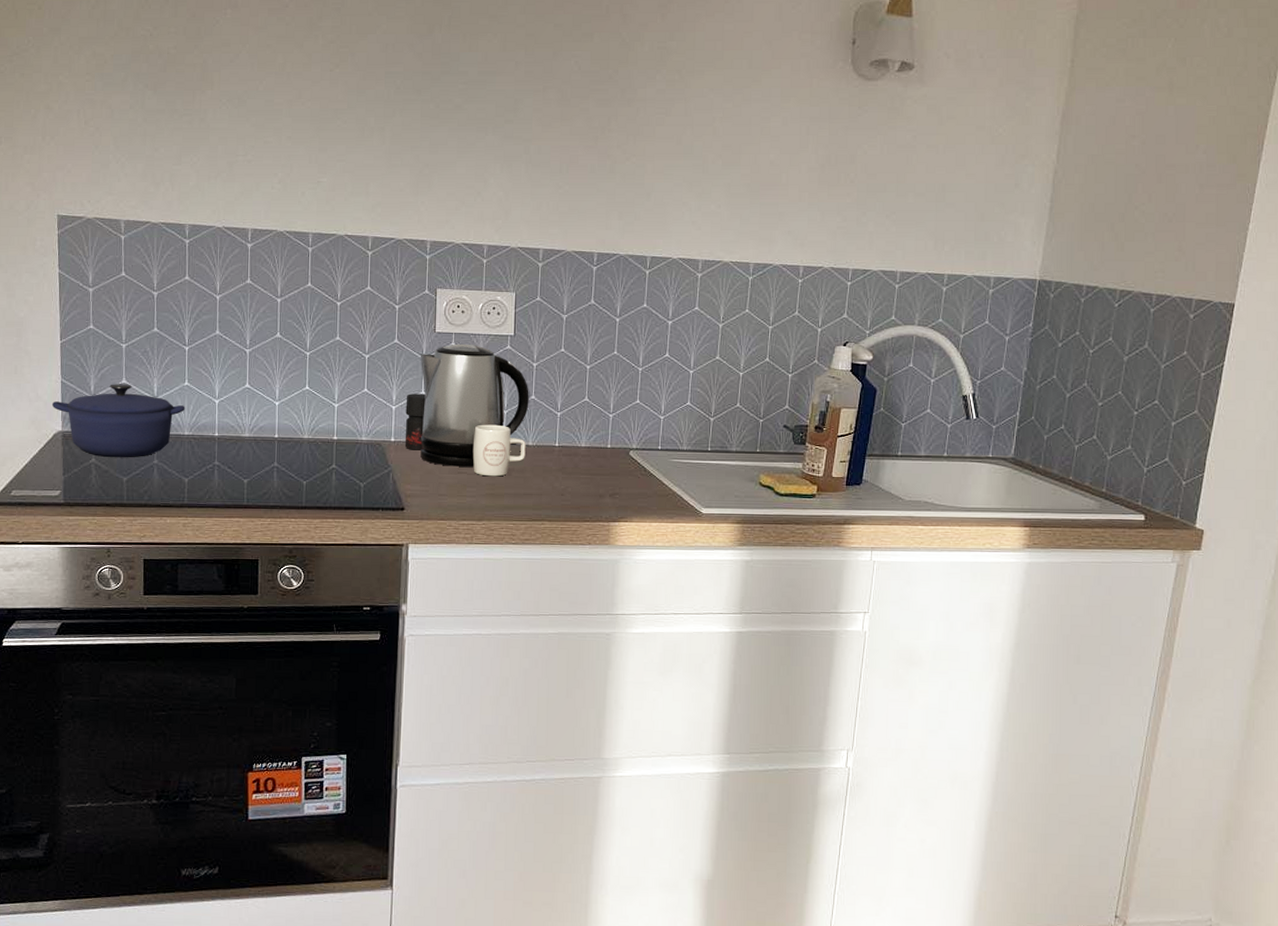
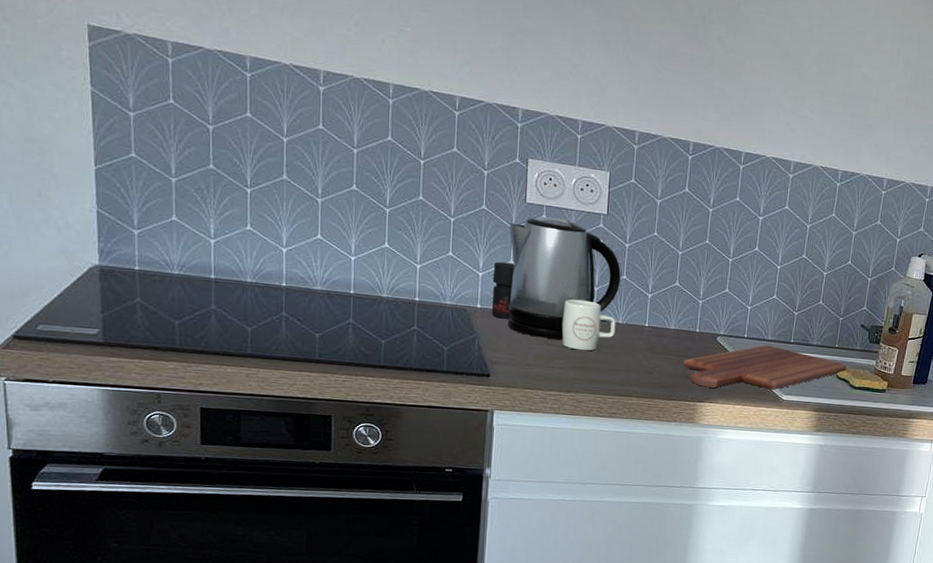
cooking pot: present [51,384,186,458] -> none [85,219,248,301]
cutting board: none [595,455,770,506] -> present [683,344,847,390]

